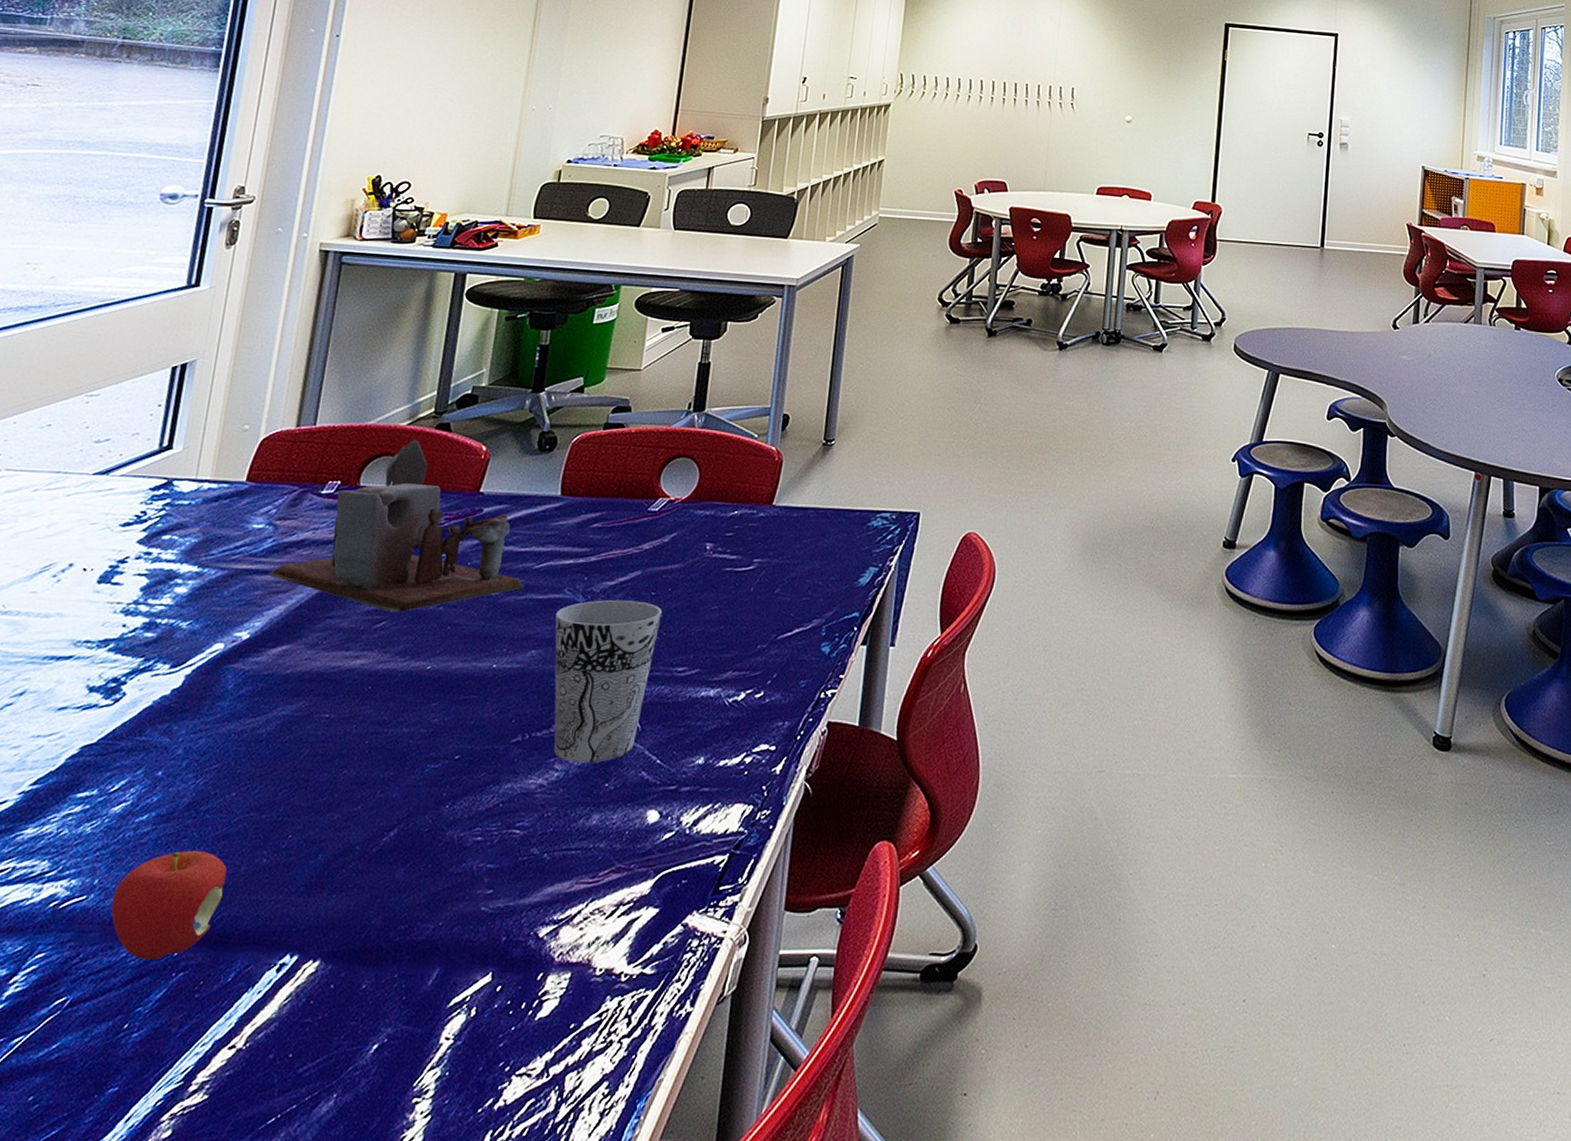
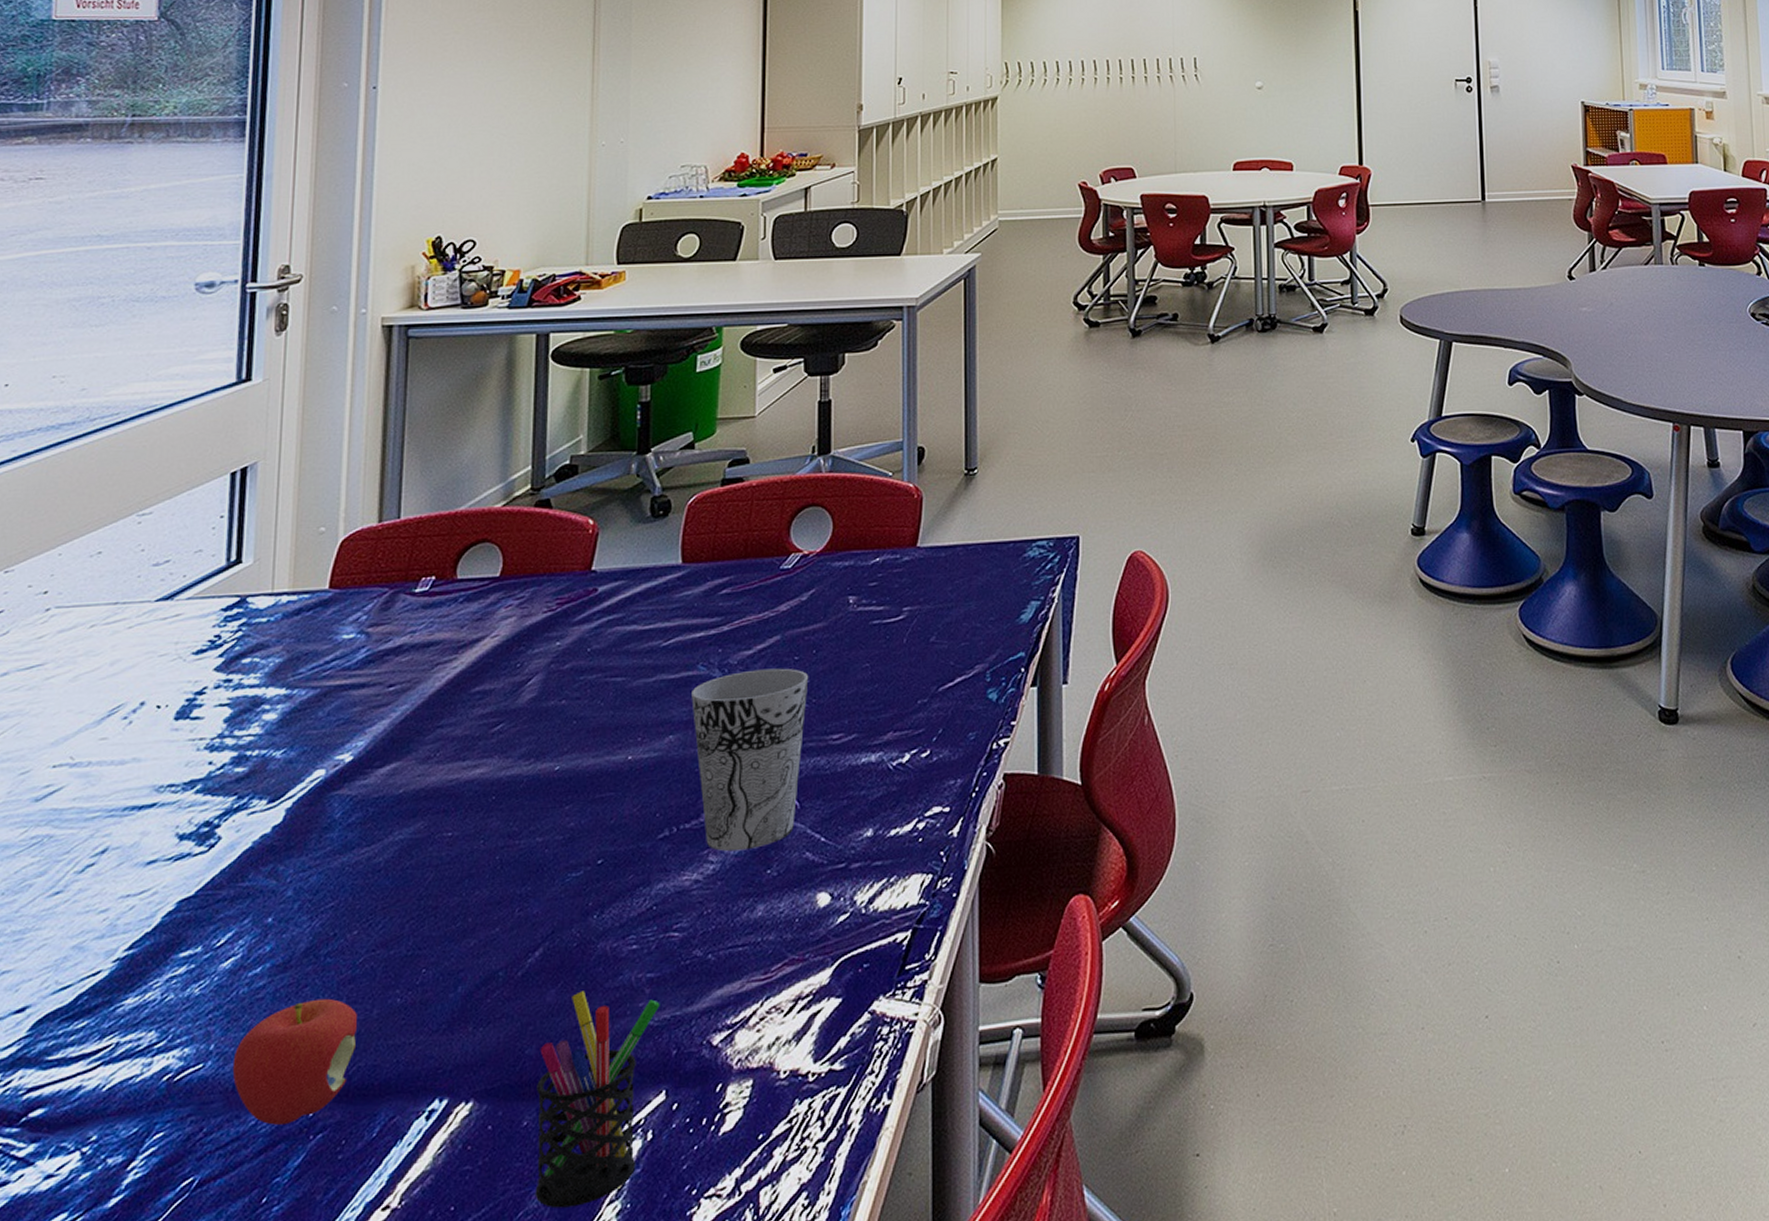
desk organizer: present [268,439,525,613] -> none [366,521,653,713]
pen holder: none [365,872,496,1068] -> present [535,991,660,1209]

